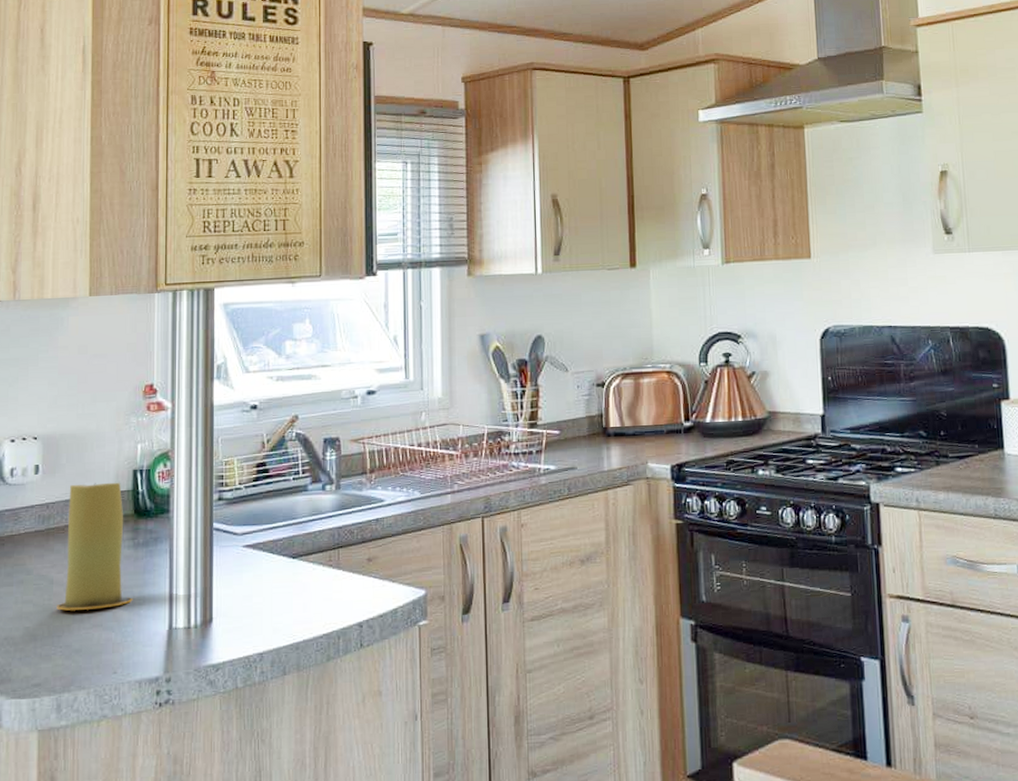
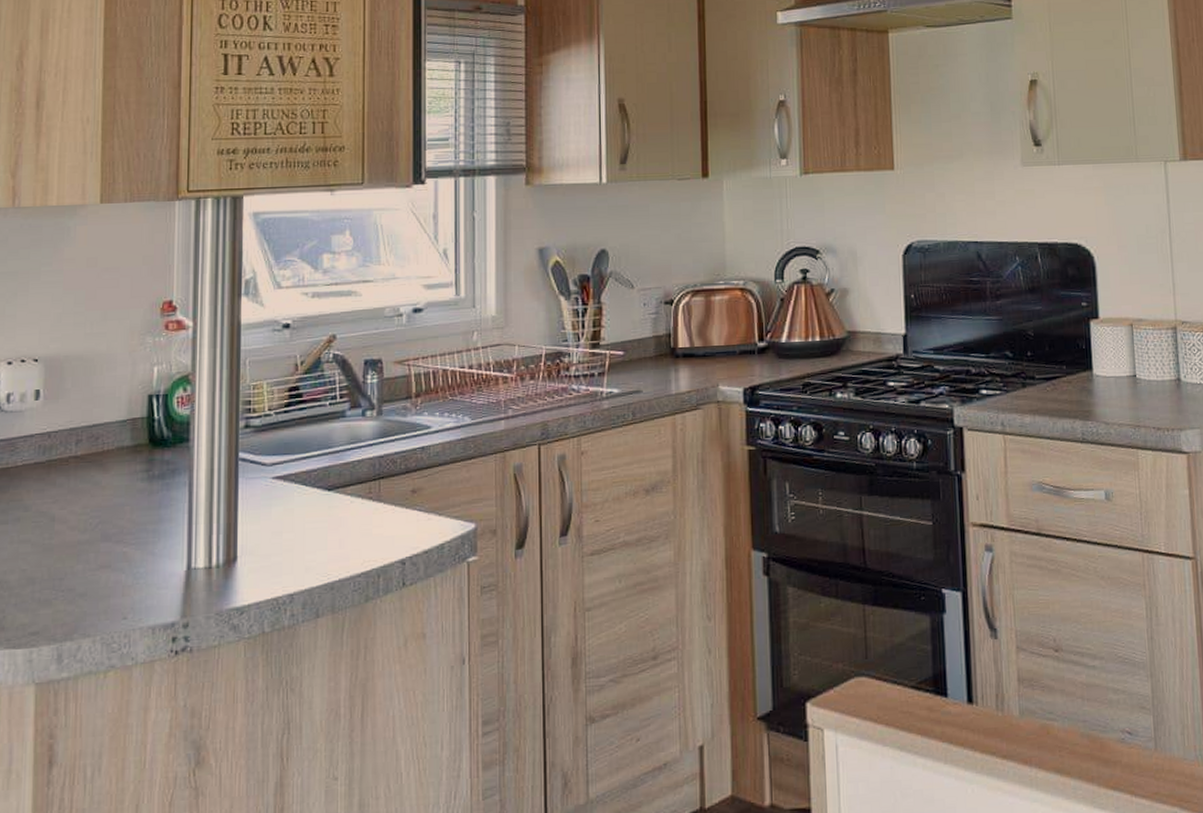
candle: present [57,482,133,611] -> none [58,408,146,551]

